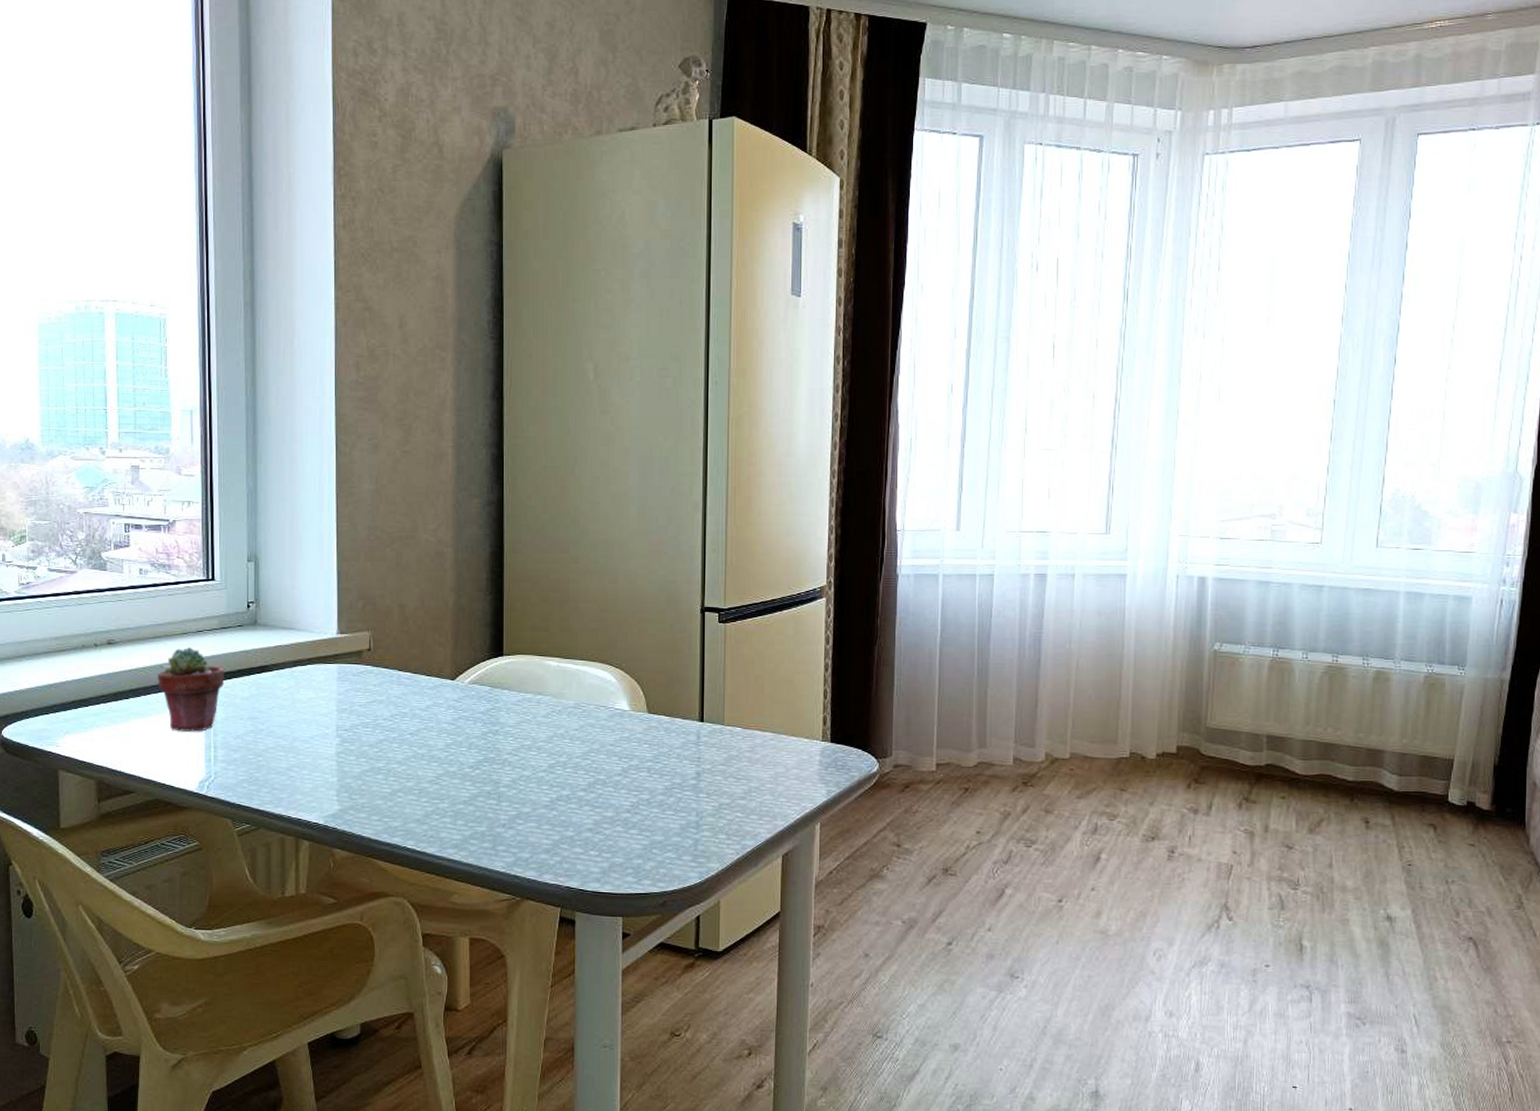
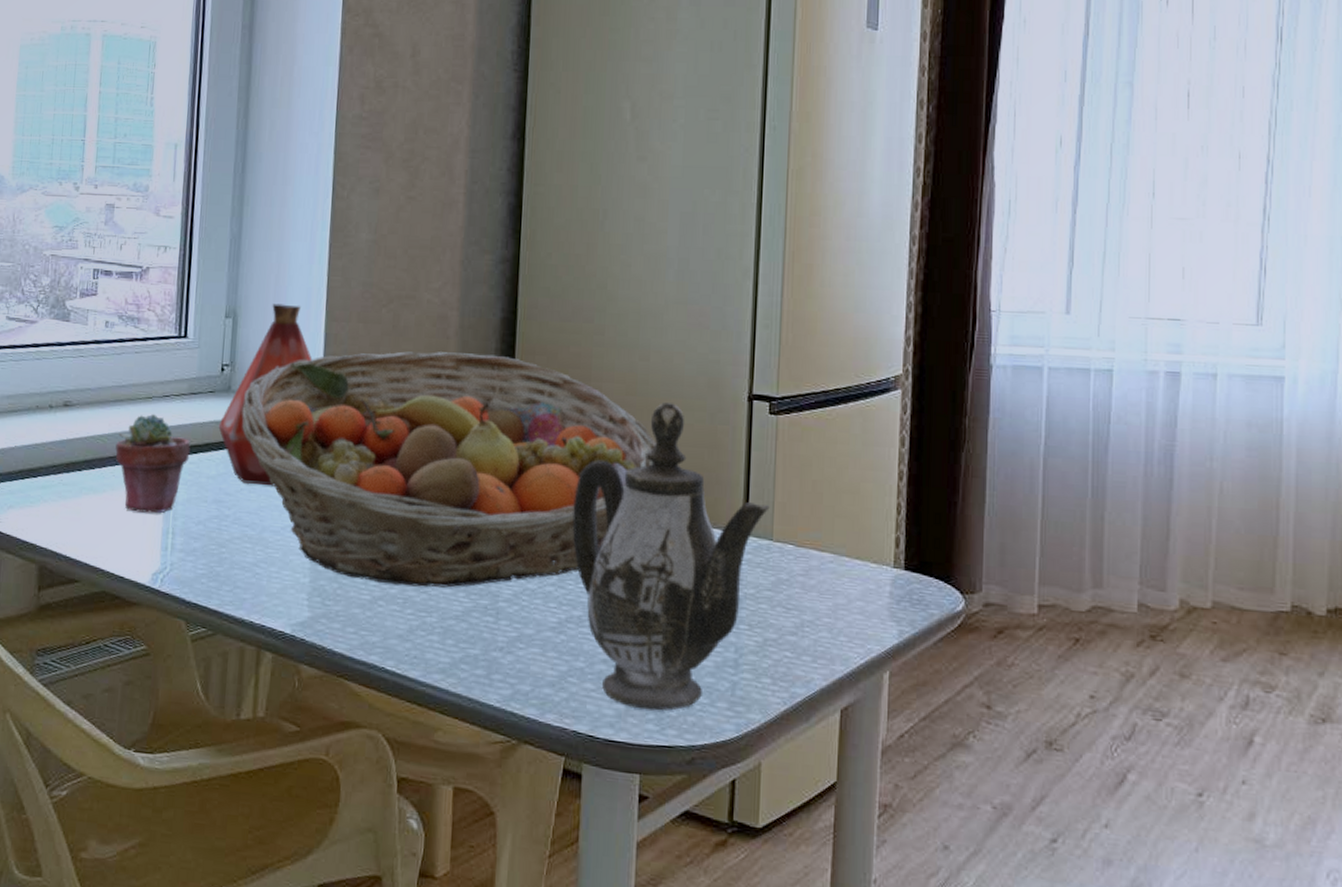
bottle: none [248,548,328,703] -> present [218,303,313,486]
fruit basket: none [268,583,626,779] -> present [242,351,656,588]
teapot: none [559,617,721,866] -> present [572,402,770,711]

